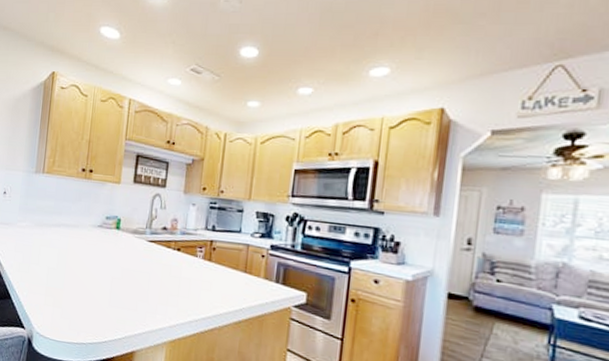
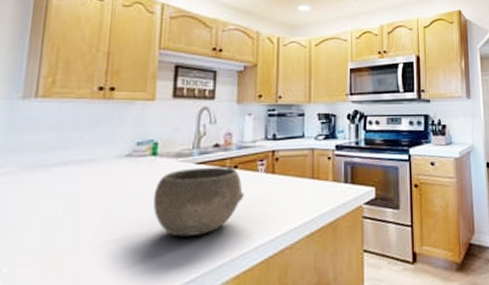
bowl: none [115,244,184,301] -> present [152,166,245,237]

